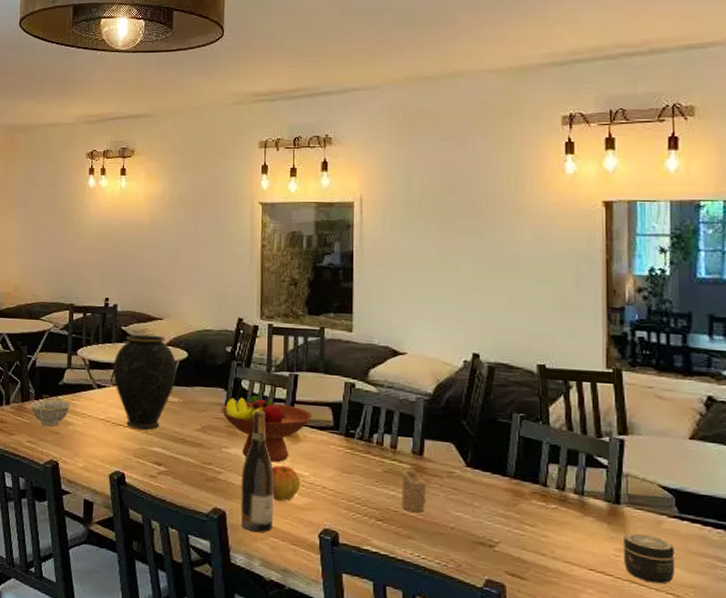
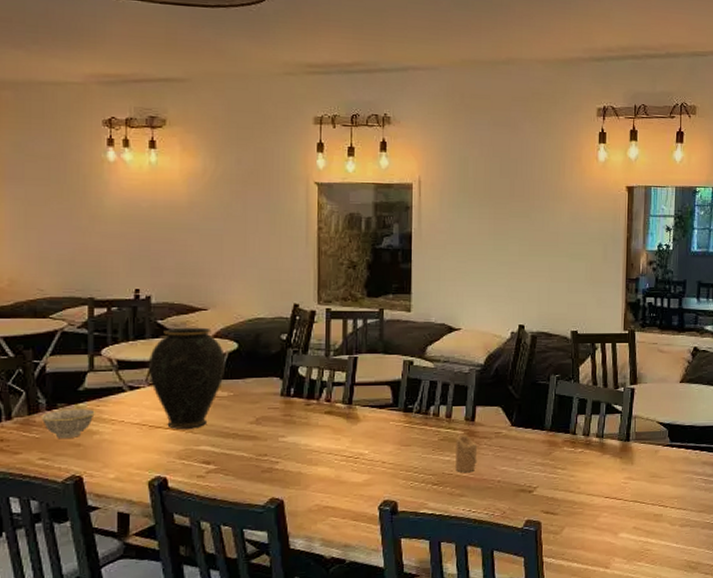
fruit bowl: present [221,395,313,463] -> none [276,381,373,445]
wine bottle: present [240,410,275,532] -> none [299,396,335,514]
apple: present [272,465,301,502] -> none [332,447,361,482]
jar: present [622,533,675,584] -> none [630,462,666,500]

